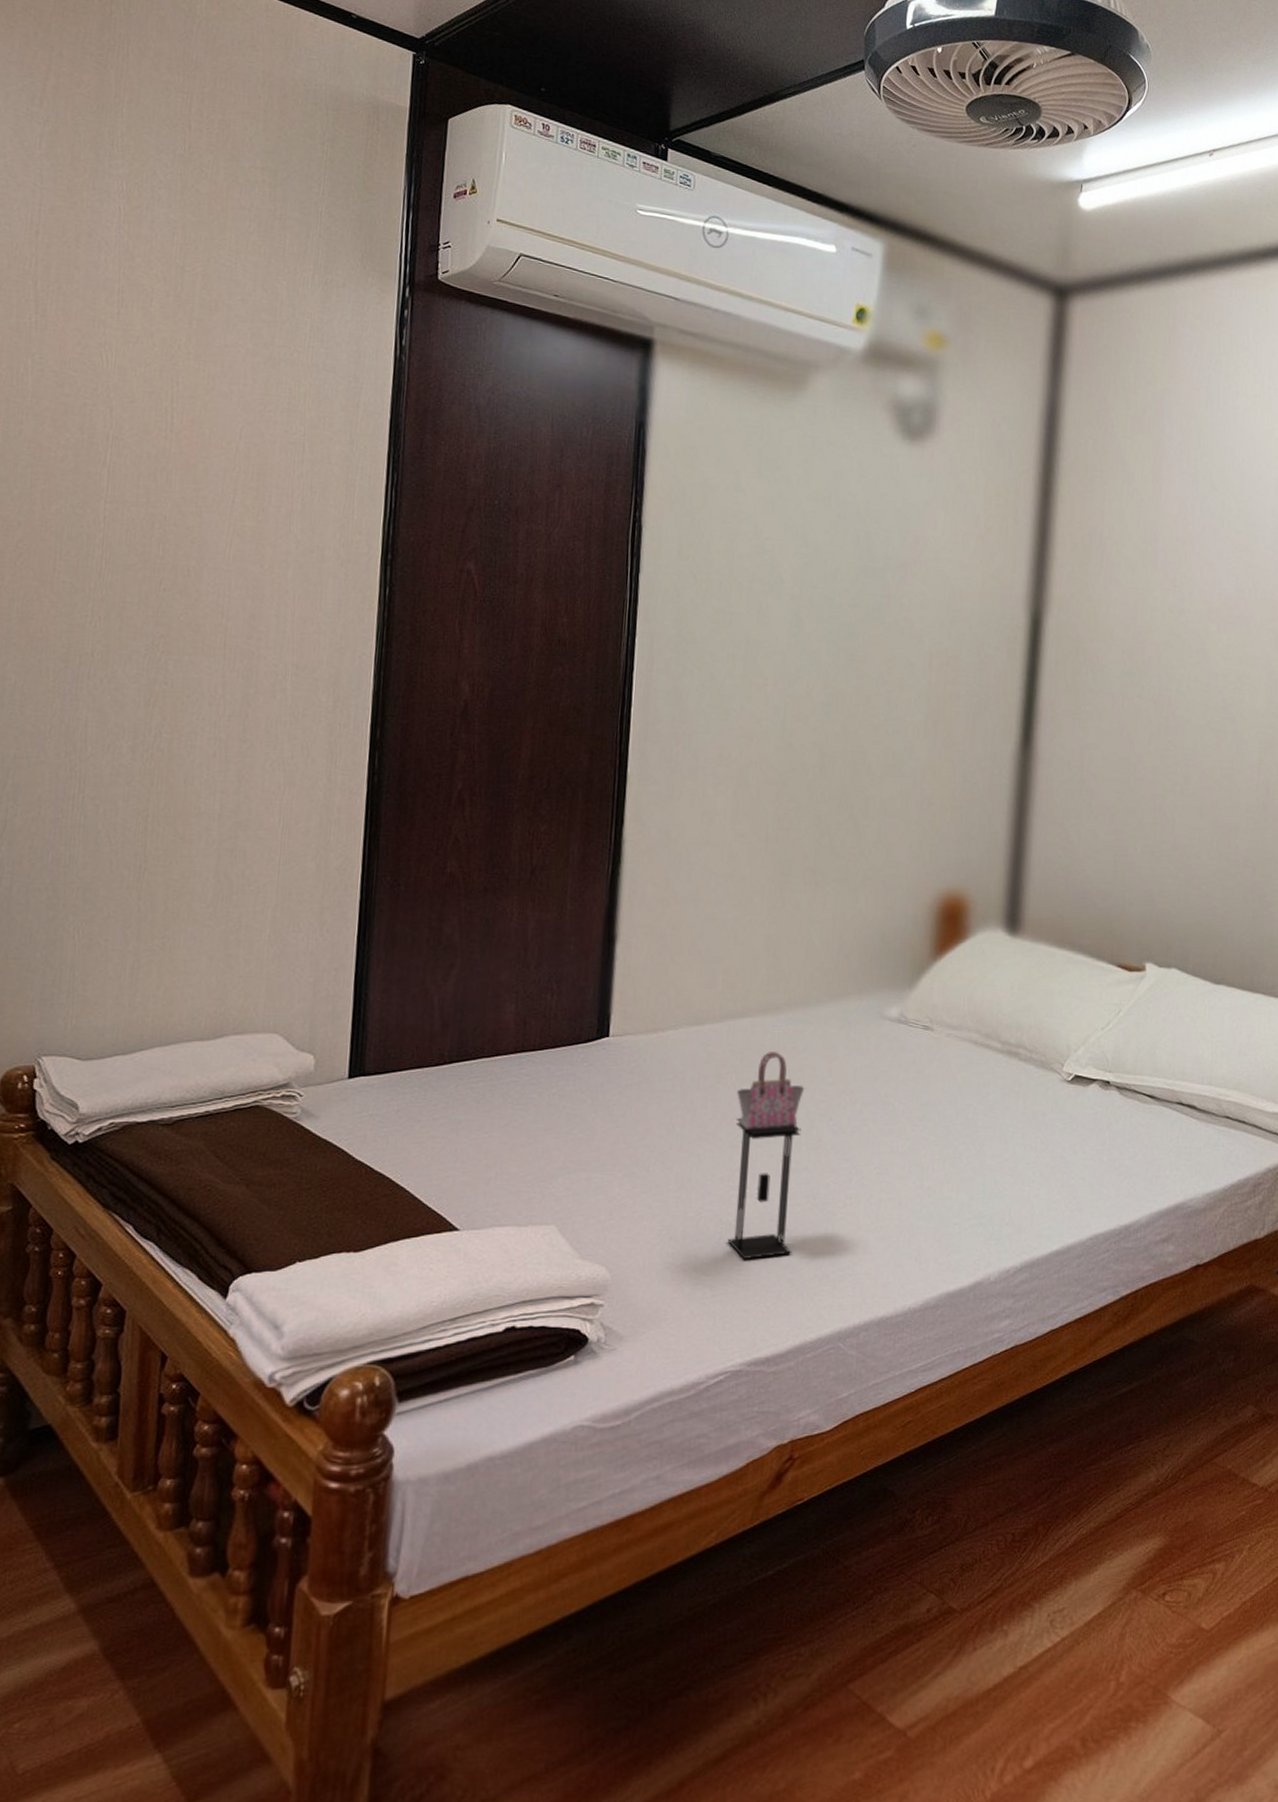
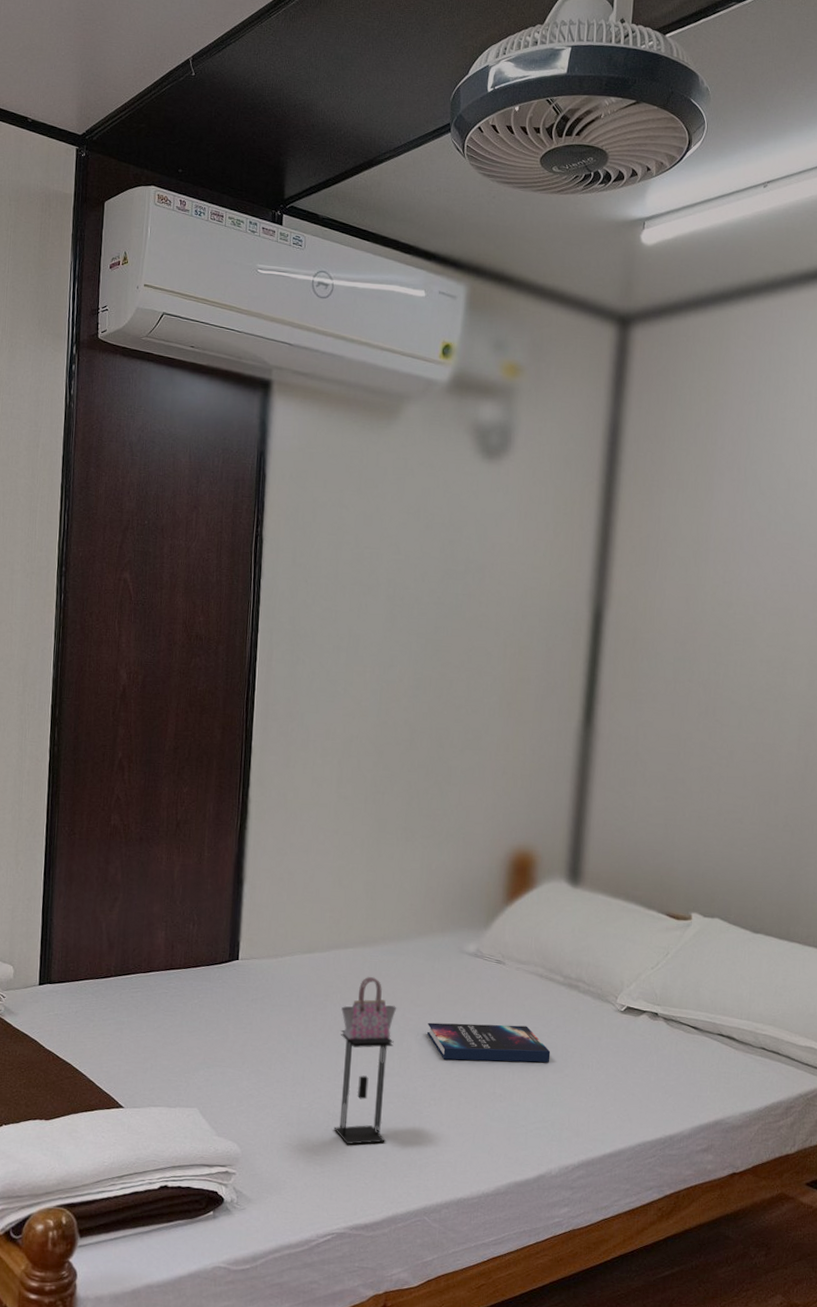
hardback book: none [841,1103,988,1148] -> present [427,1022,551,1063]

